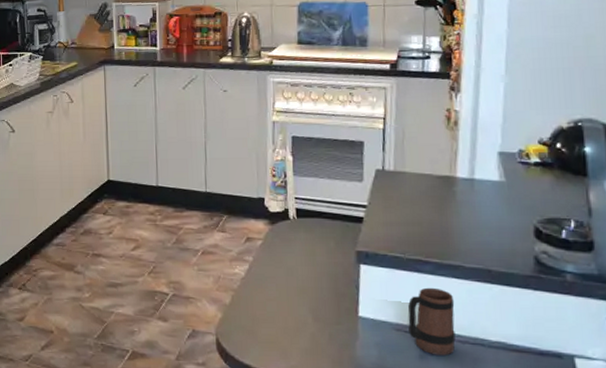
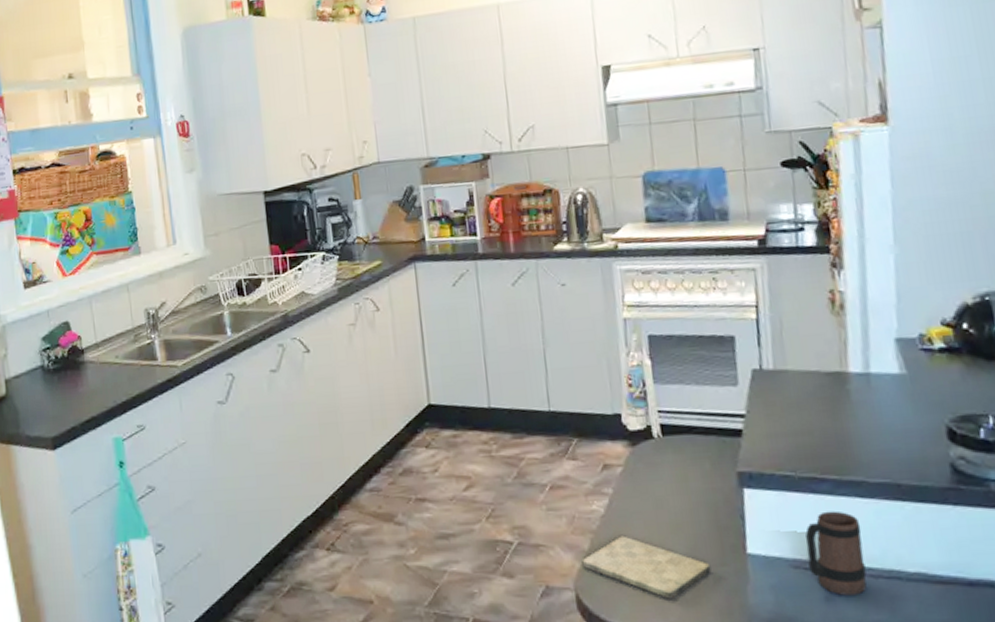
cutting board: none [223,295,328,347] -> present [582,535,712,599]

